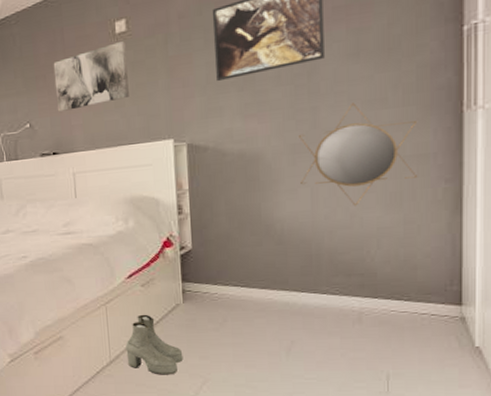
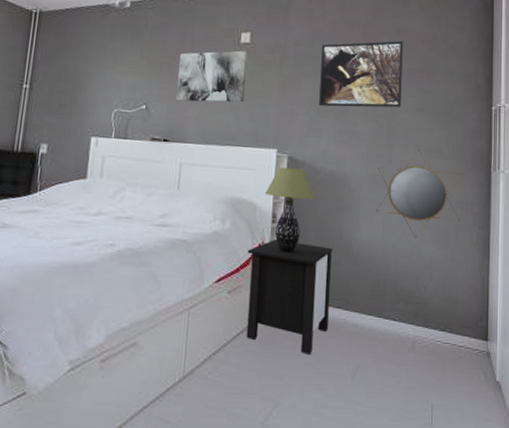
boots: present [126,314,183,375] -> none [201,324,258,396]
nightstand: none [155,229,254,335] -> present [246,240,333,355]
table lamp: none [167,154,224,242] -> present [265,167,315,253]

